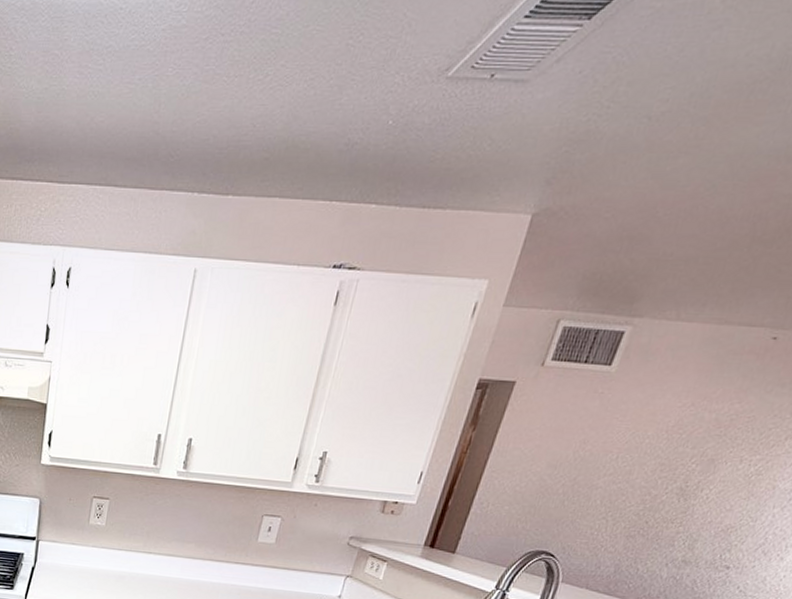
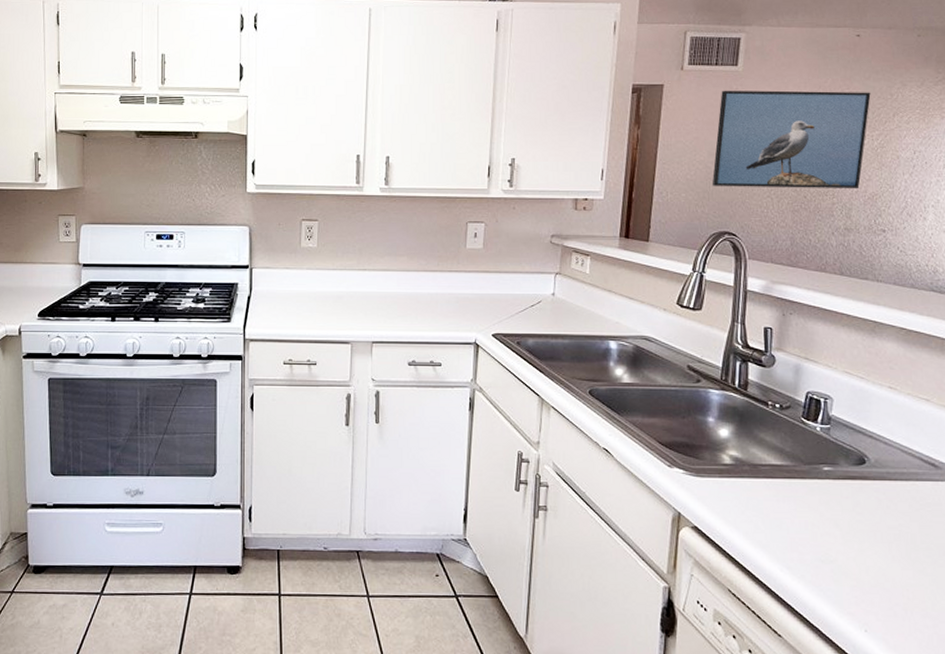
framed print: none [543,393,767,520] -> present [712,90,871,189]

